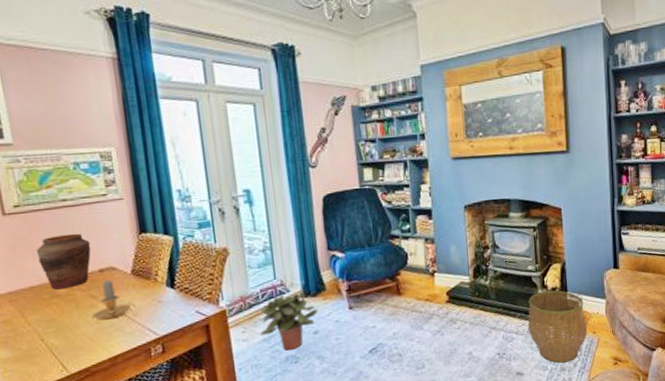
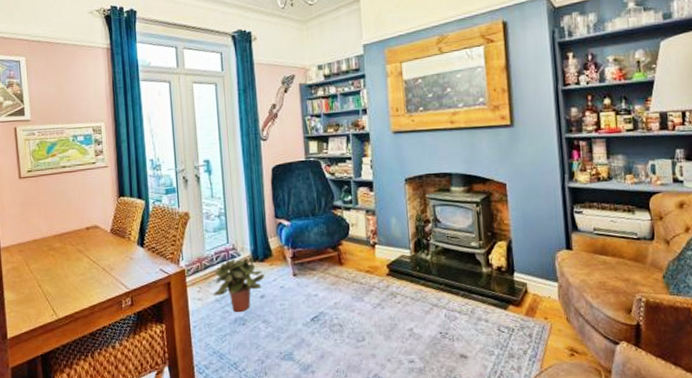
vase: present [36,233,92,290] -> none [41,195,81,243]
candlestick: present [91,280,136,320] -> none [77,237,112,272]
basket: present [527,290,588,363] -> none [471,269,538,349]

